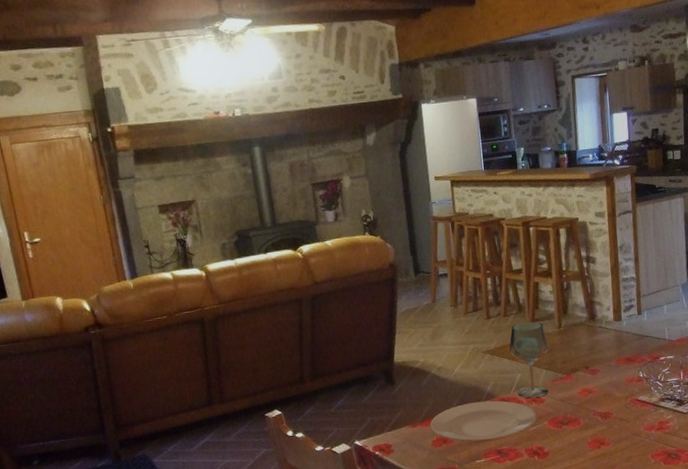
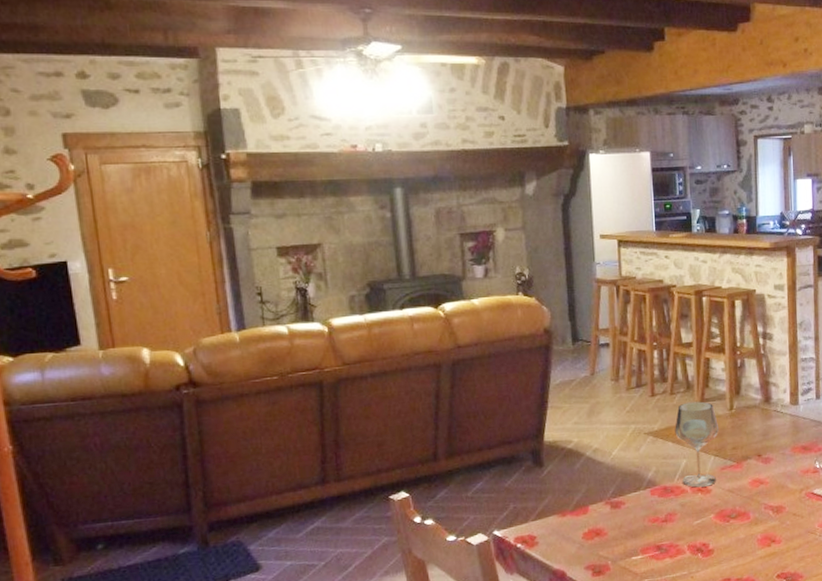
plate: present [430,400,537,442] -> none [581,488,703,536]

